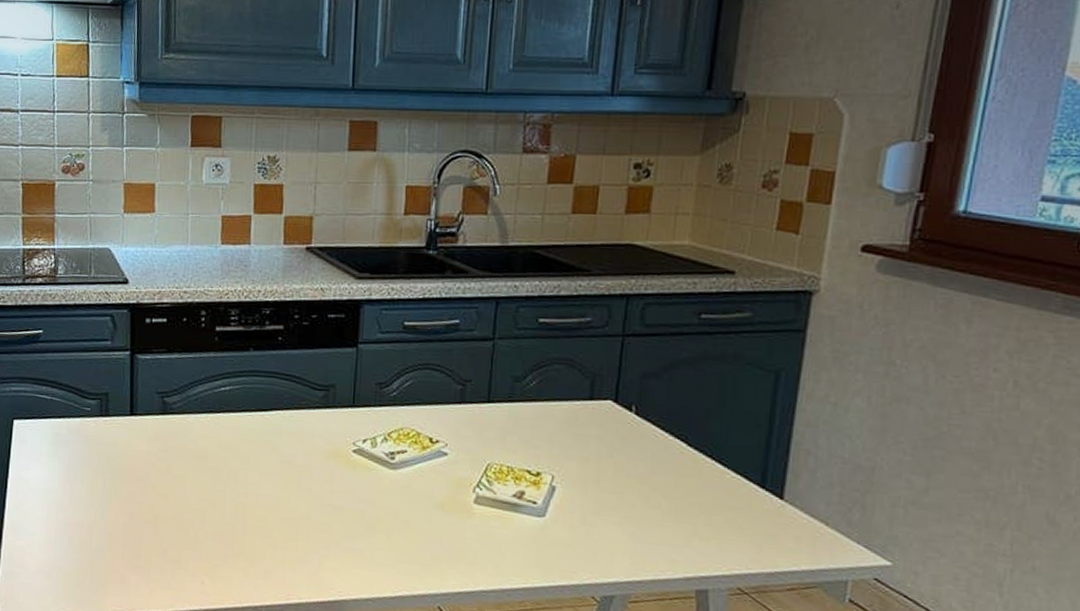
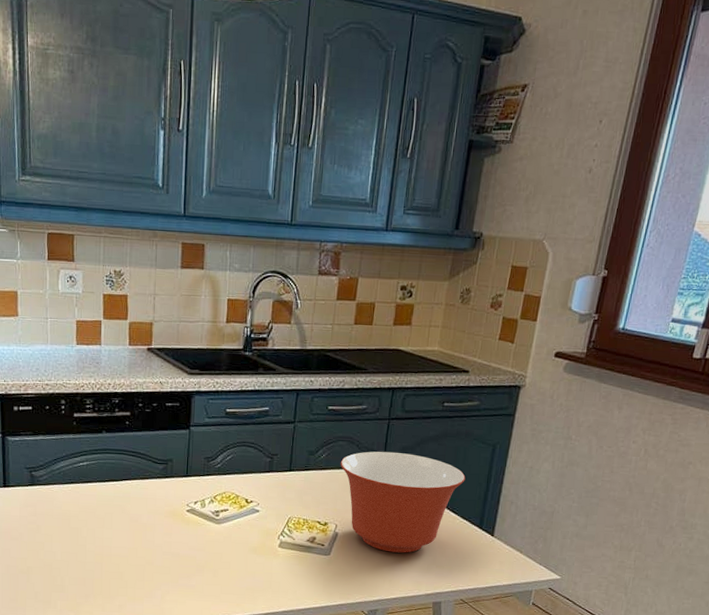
mixing bowl: none [556,378,737,519] -> present [340,451,466,553]

